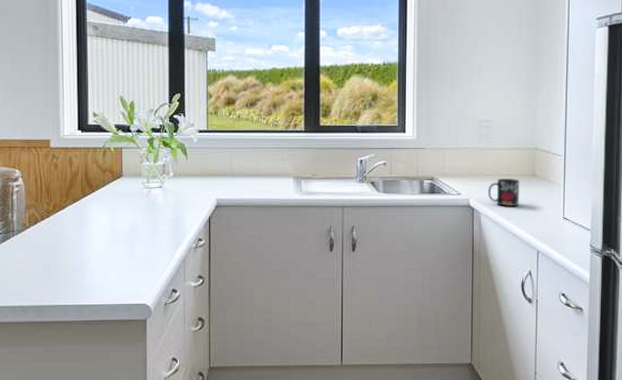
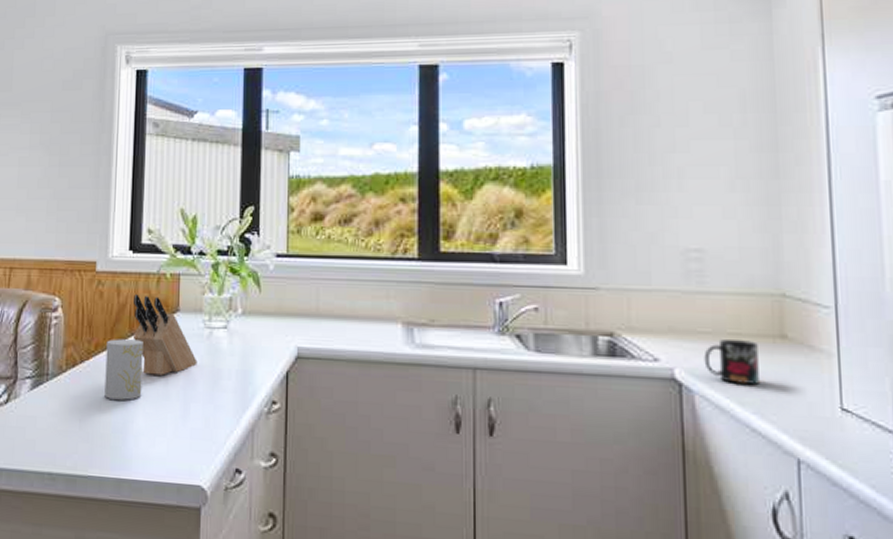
cup: none [63,200,95,246] -> present [104,339,143,400]
knife block: none [84,165,139,226] -> present [132,294,198,376]

